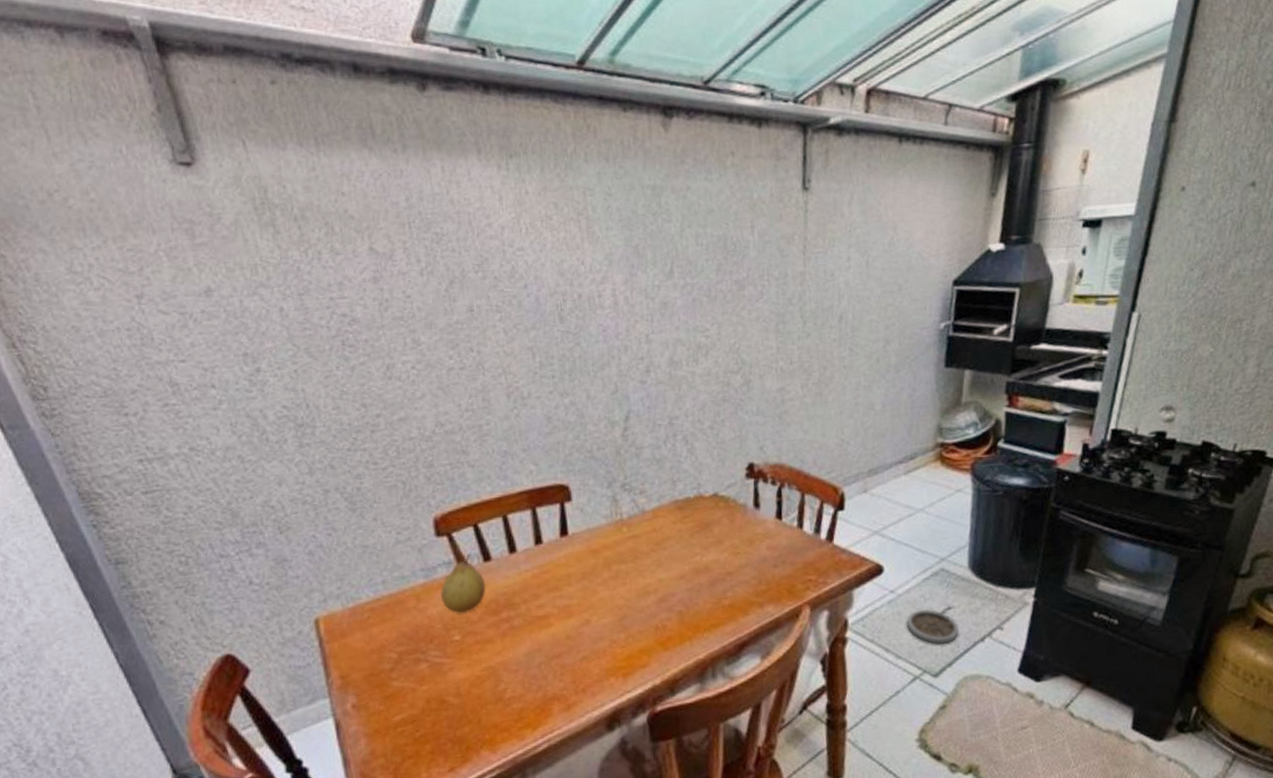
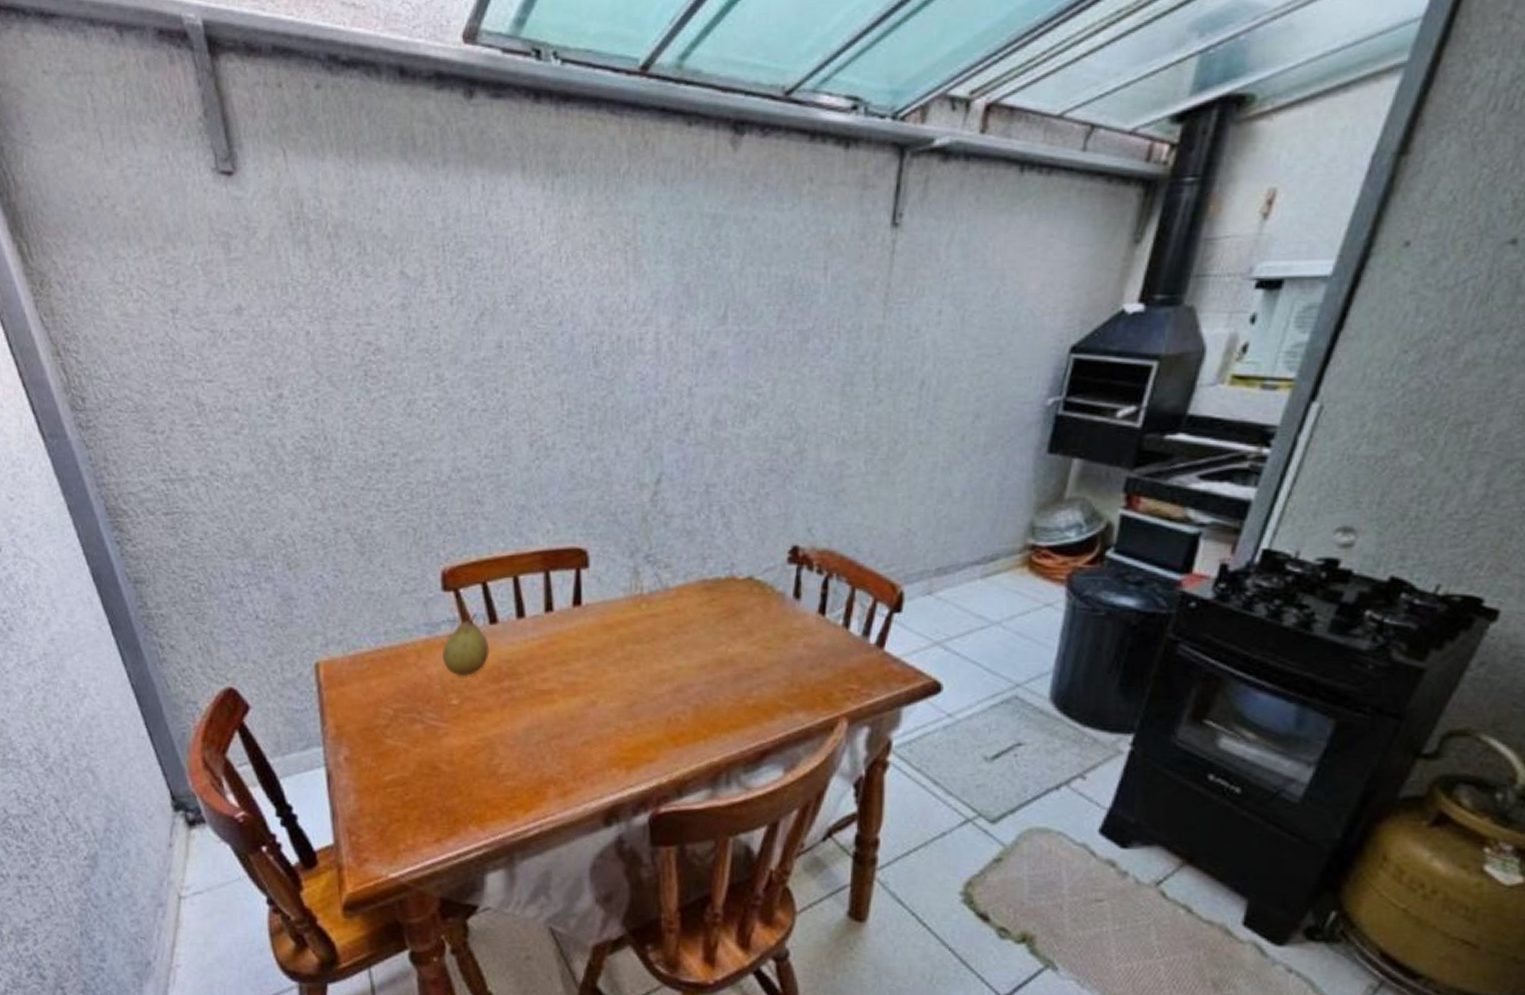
pet bowl: present [907,609,959,645] -> none [964,741,1029,787]

